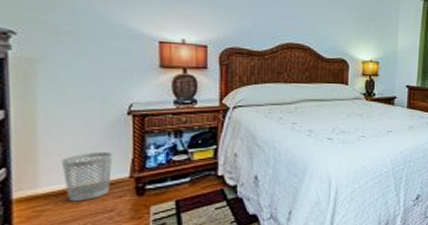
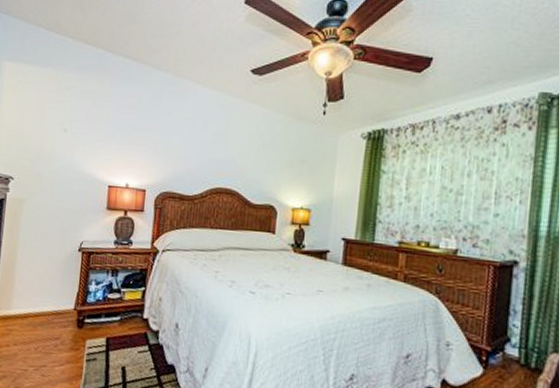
wastebasket: present [61,151,113,202] -> none [28,282,65,326]

